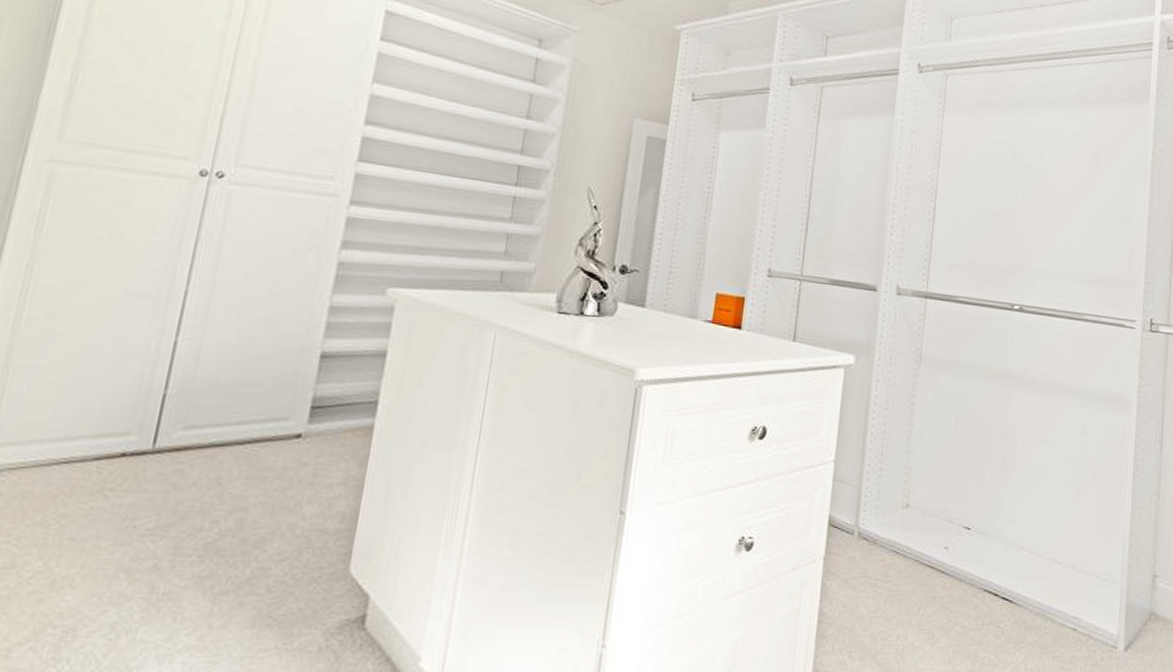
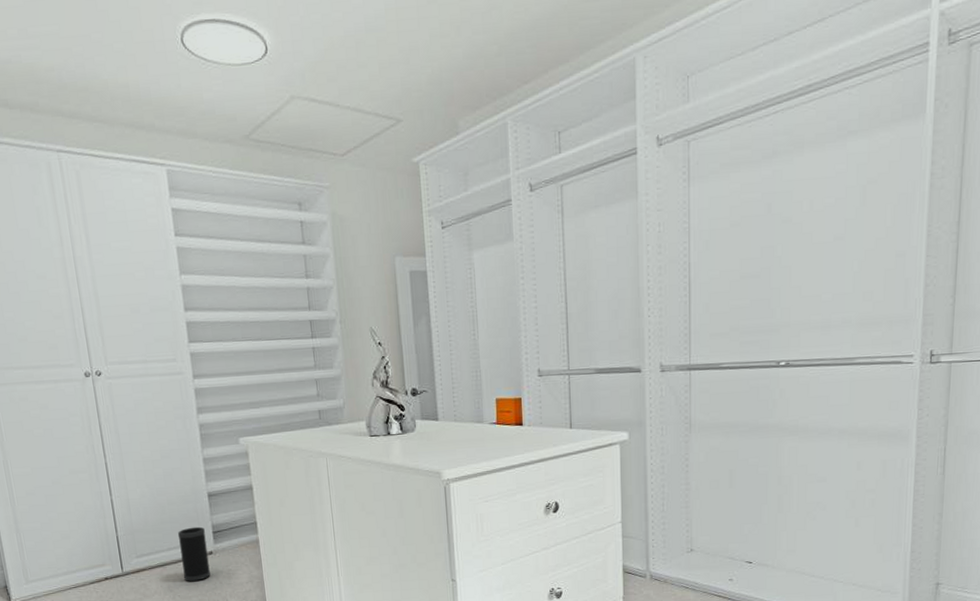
speaker: none [245,396,301,474] -> present [178,526,210,581]

